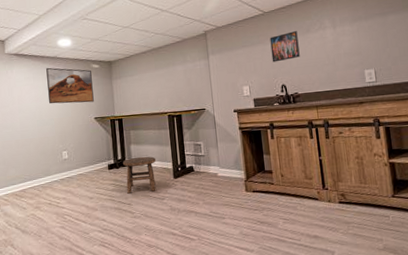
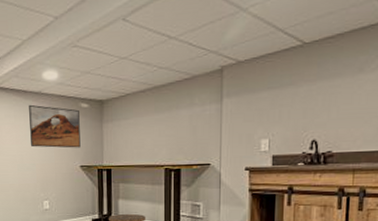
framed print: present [269,31,300,63] -> none [304,70,345,111]

